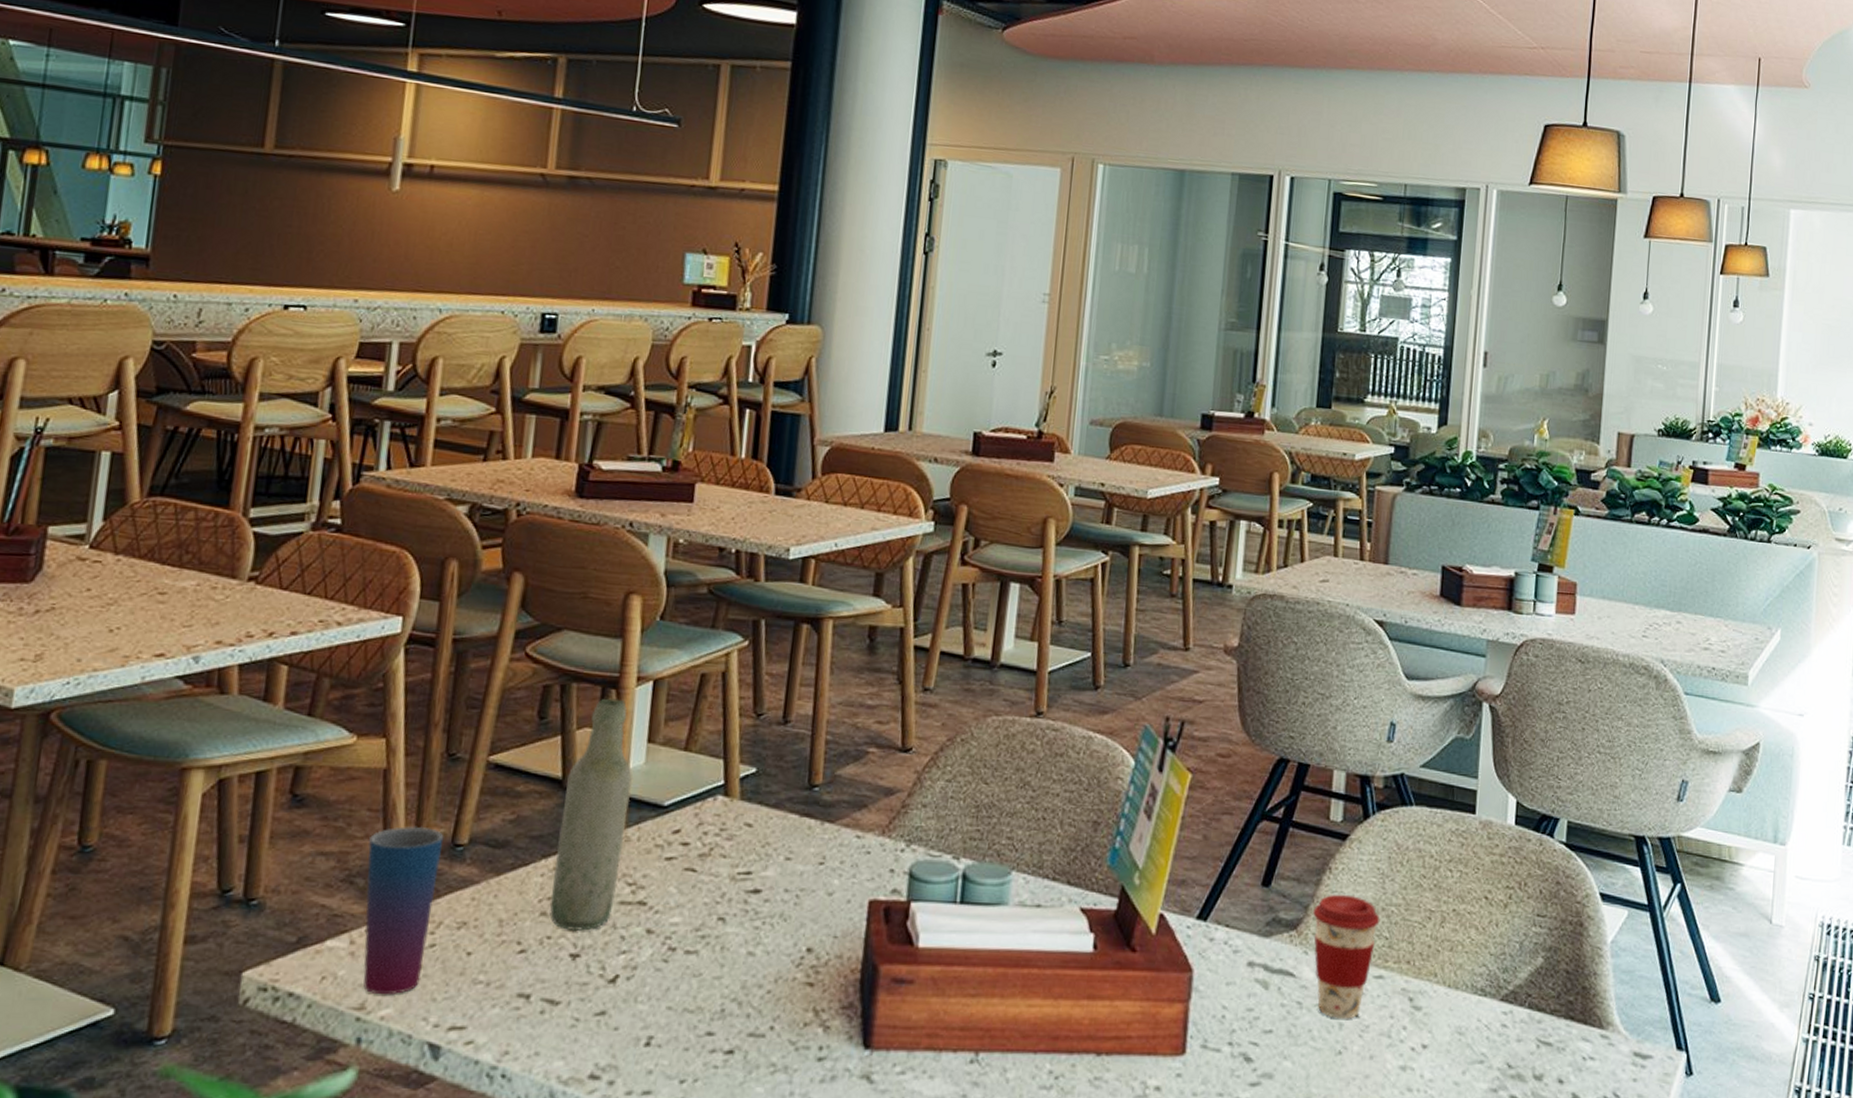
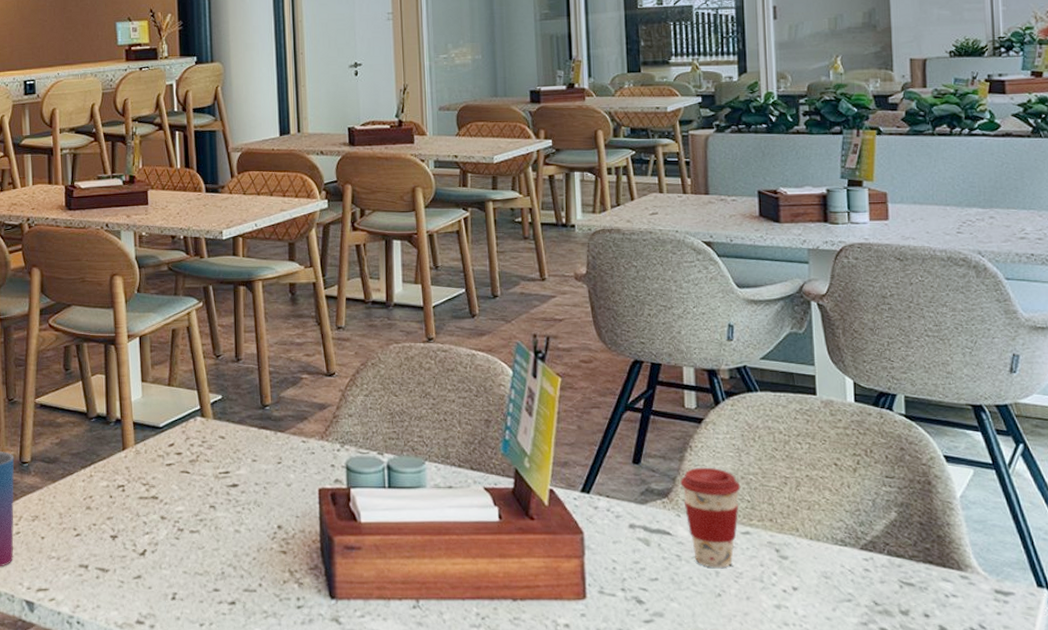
bottle: present [549,698,633,932] -> none [90,352,136,520]

